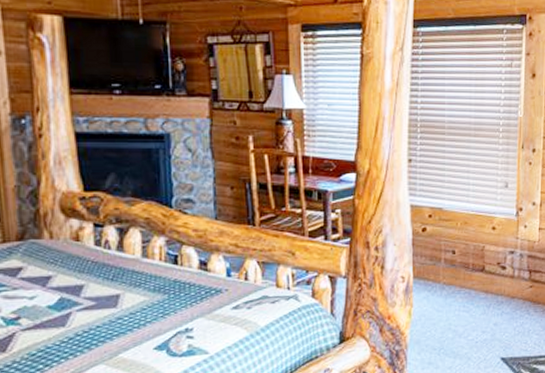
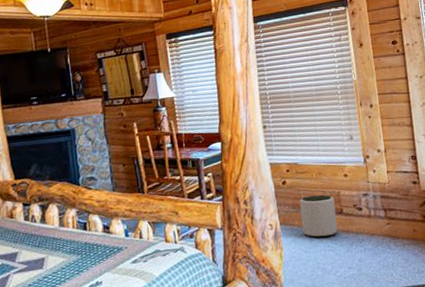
plant pot: none [438,247,477,296] -> present [300,194,338,238]

